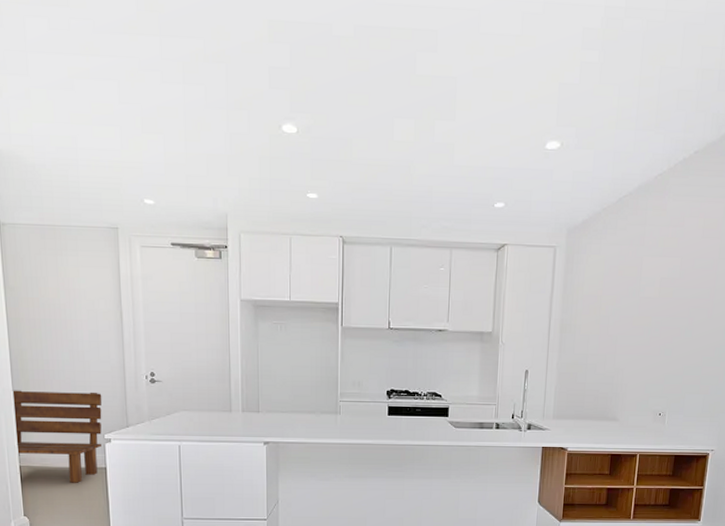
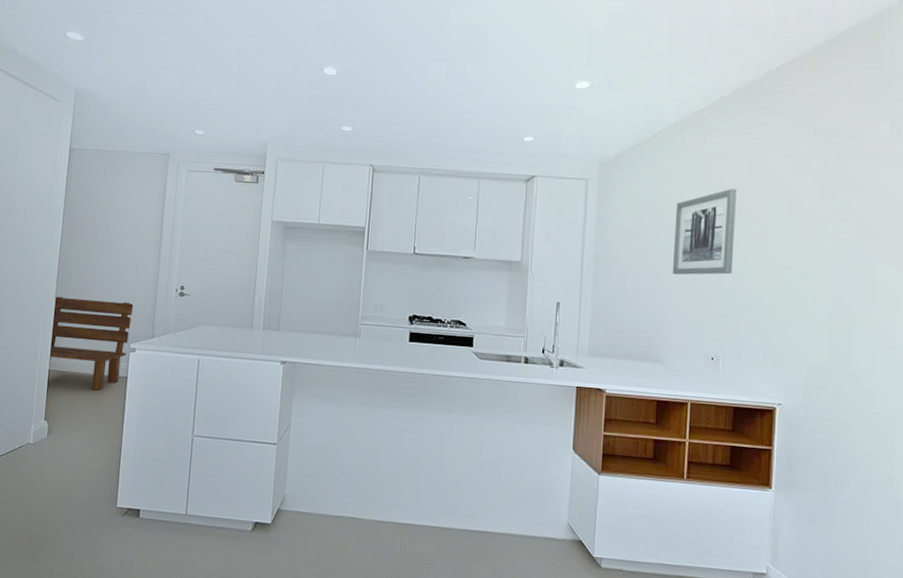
wall art: none [629,253,691,339] -> present [672,189,736,275]

